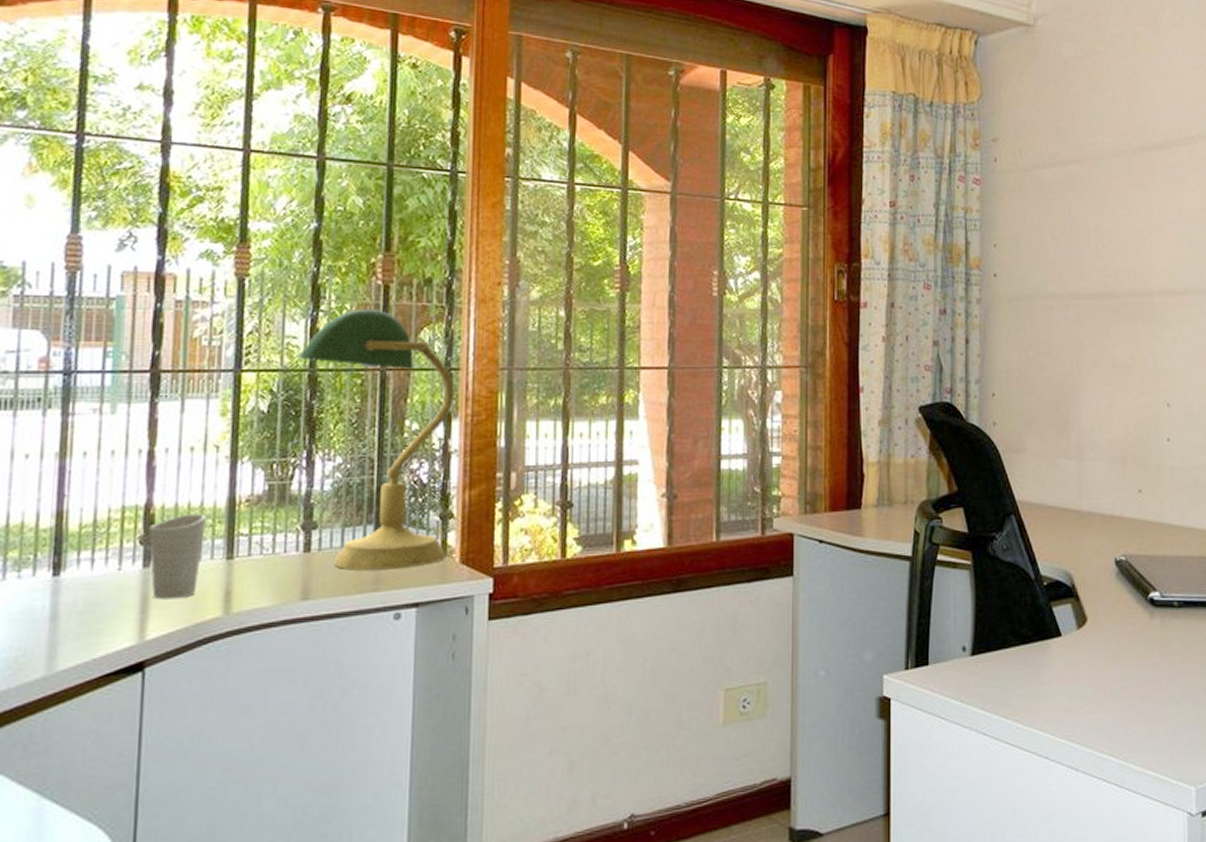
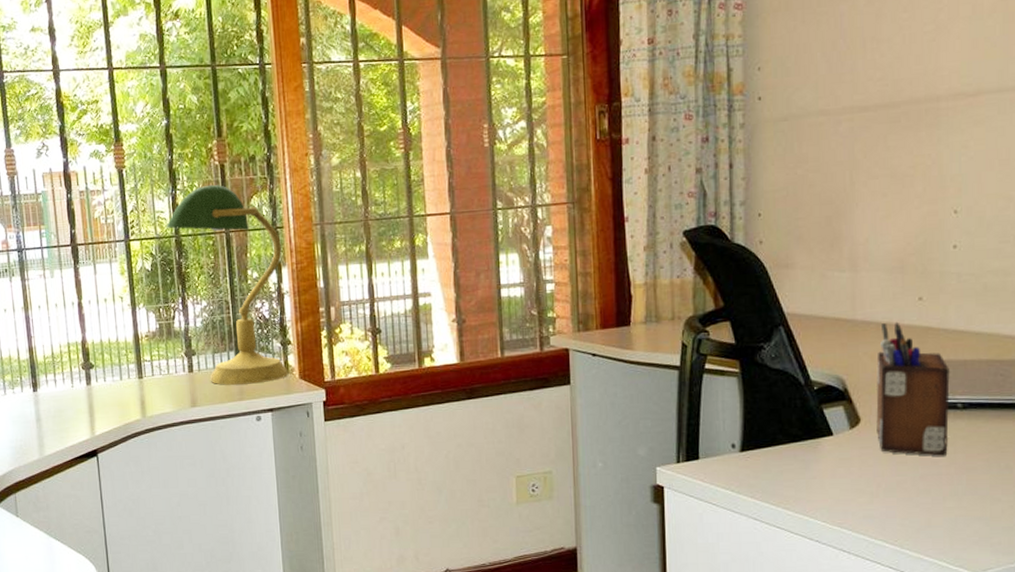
cup: present [148,514,207,600] -> none [86,347,122,407]
desk organizer: none [1101,514,1167,658] -> present [876,321,950,456]

